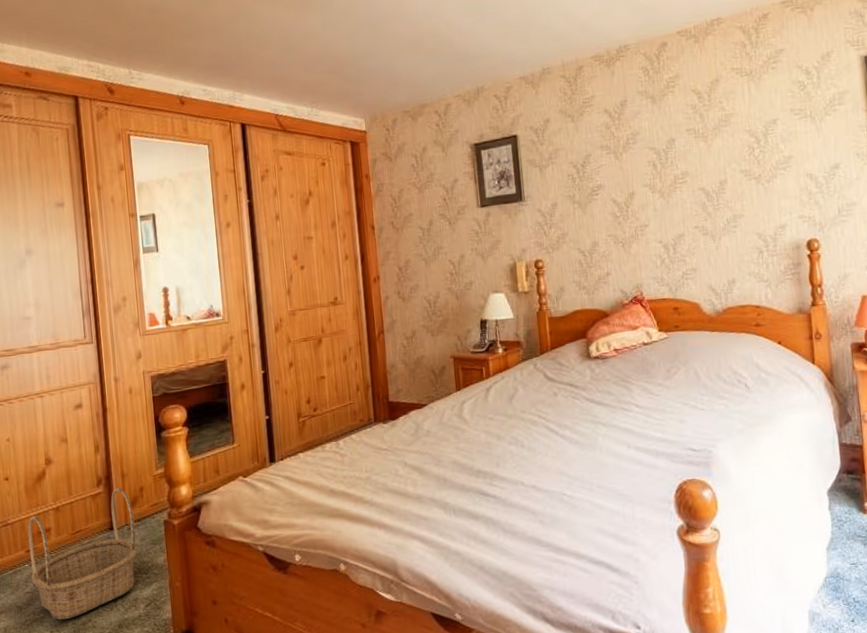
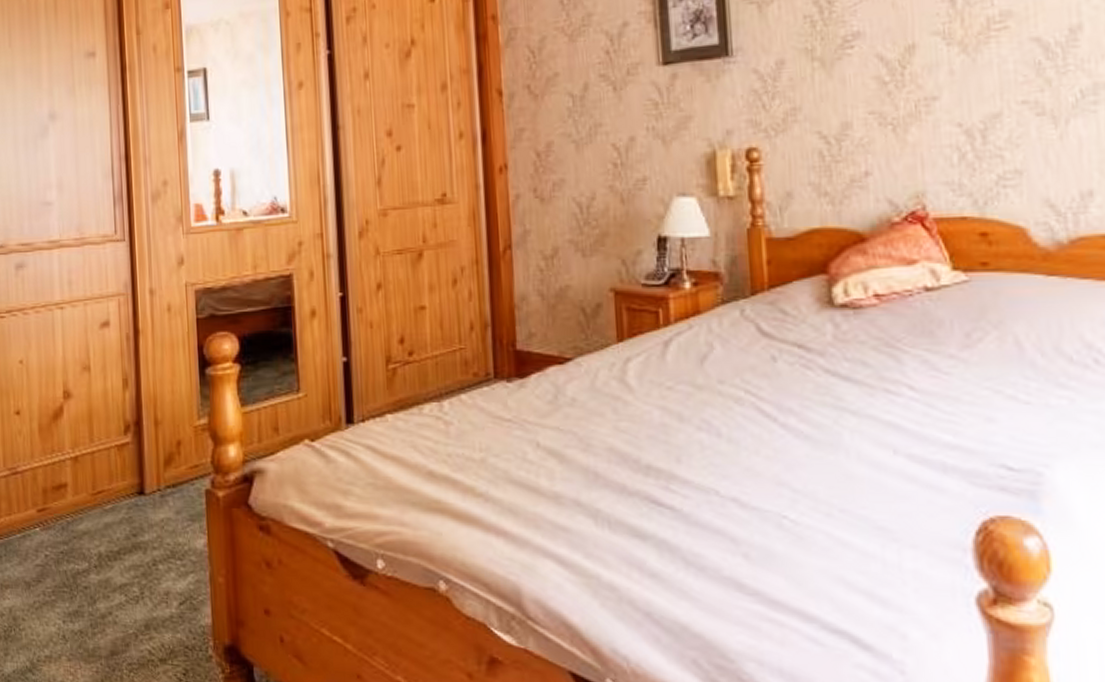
basket: present [28,488,138,620] -> none [40,439,172,608]

